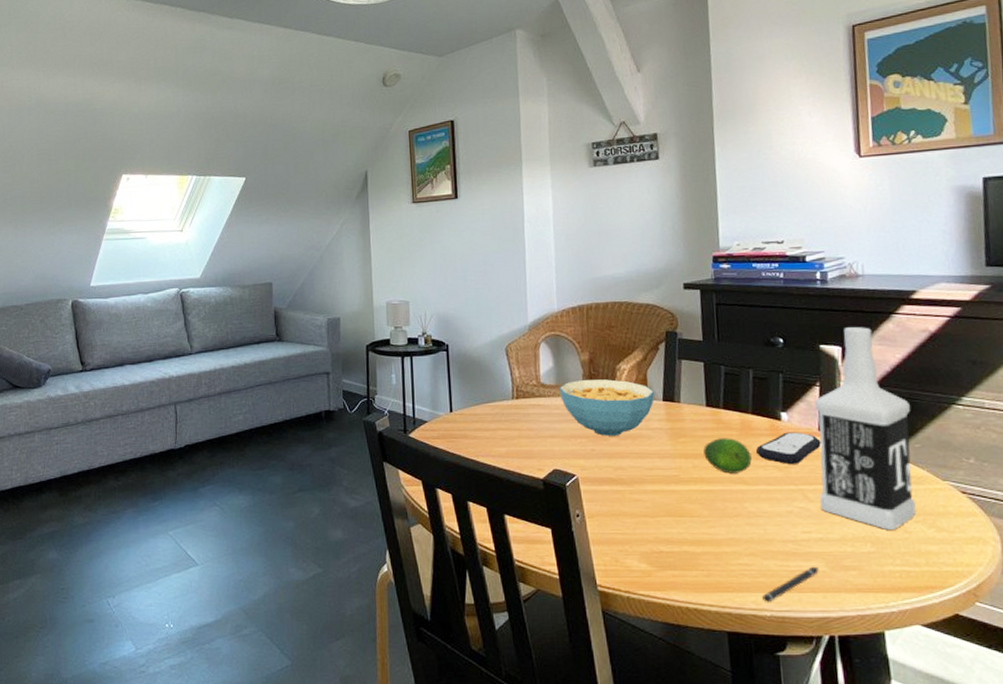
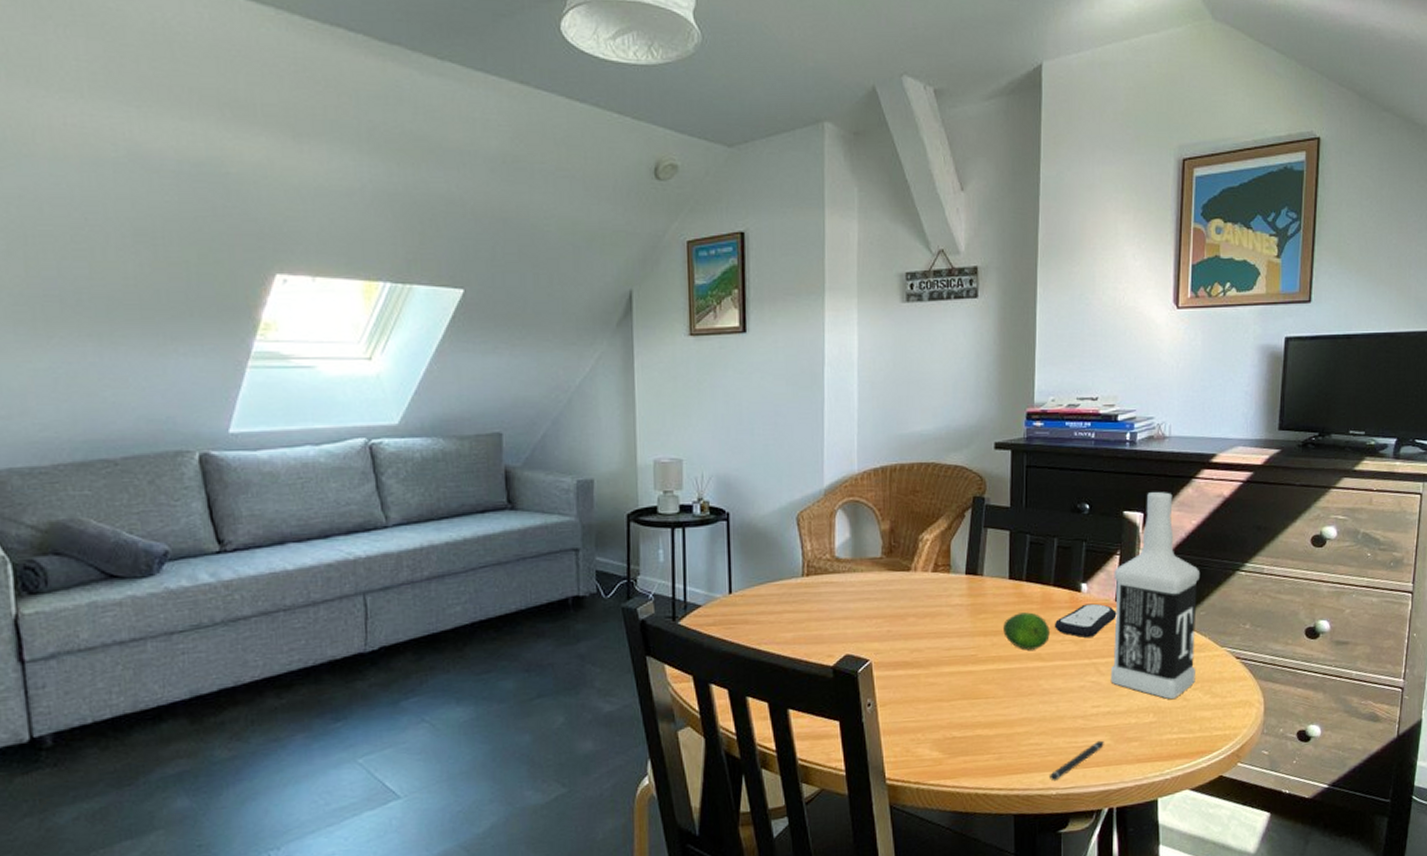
cereal bowl: present [559,379,654,436] -> none [855,551,957,615]

